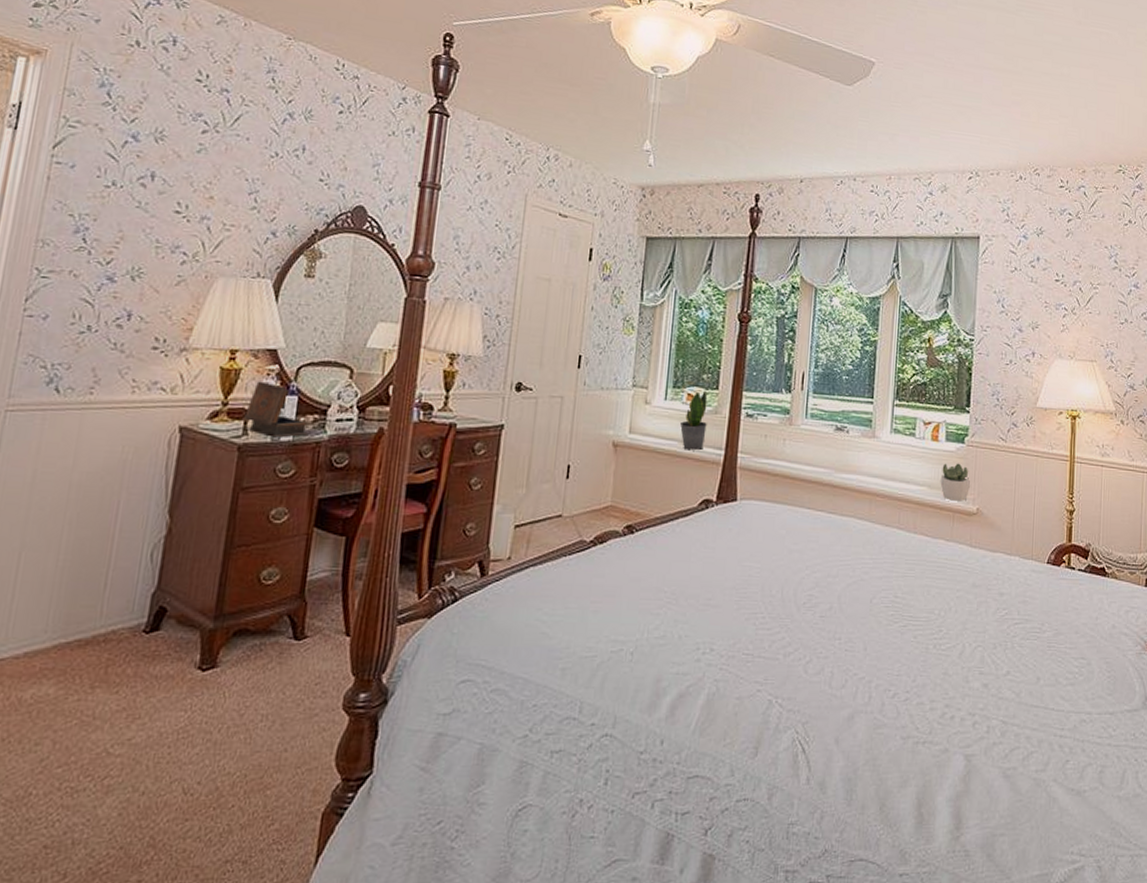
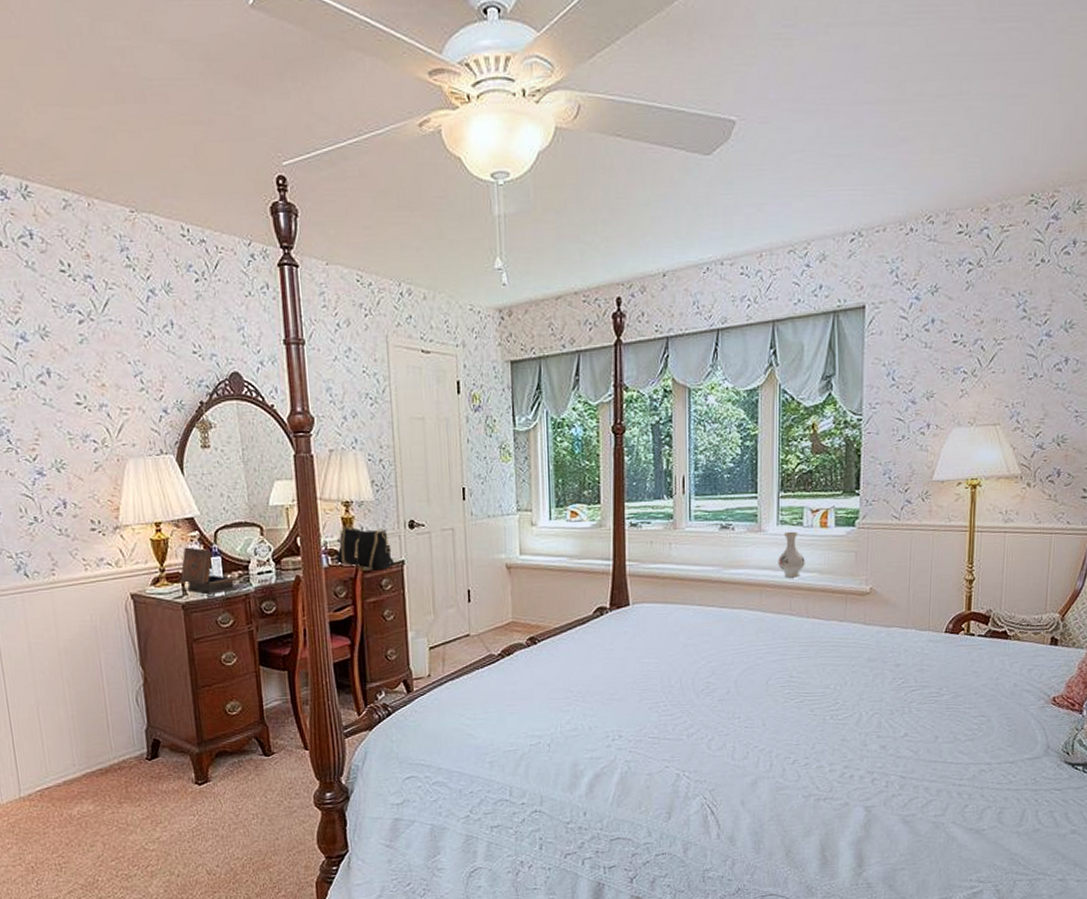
handbag: none [430,380,494,433] -> present [337,526,395,571]
potted plant: present [680,390,708,451] -> none [567,506,593,564]
vase: none [889,440,916,490] -> present [778,531,805,578]
succulent plant: present [940,463,970,501] -> none [831,546,862,584]

